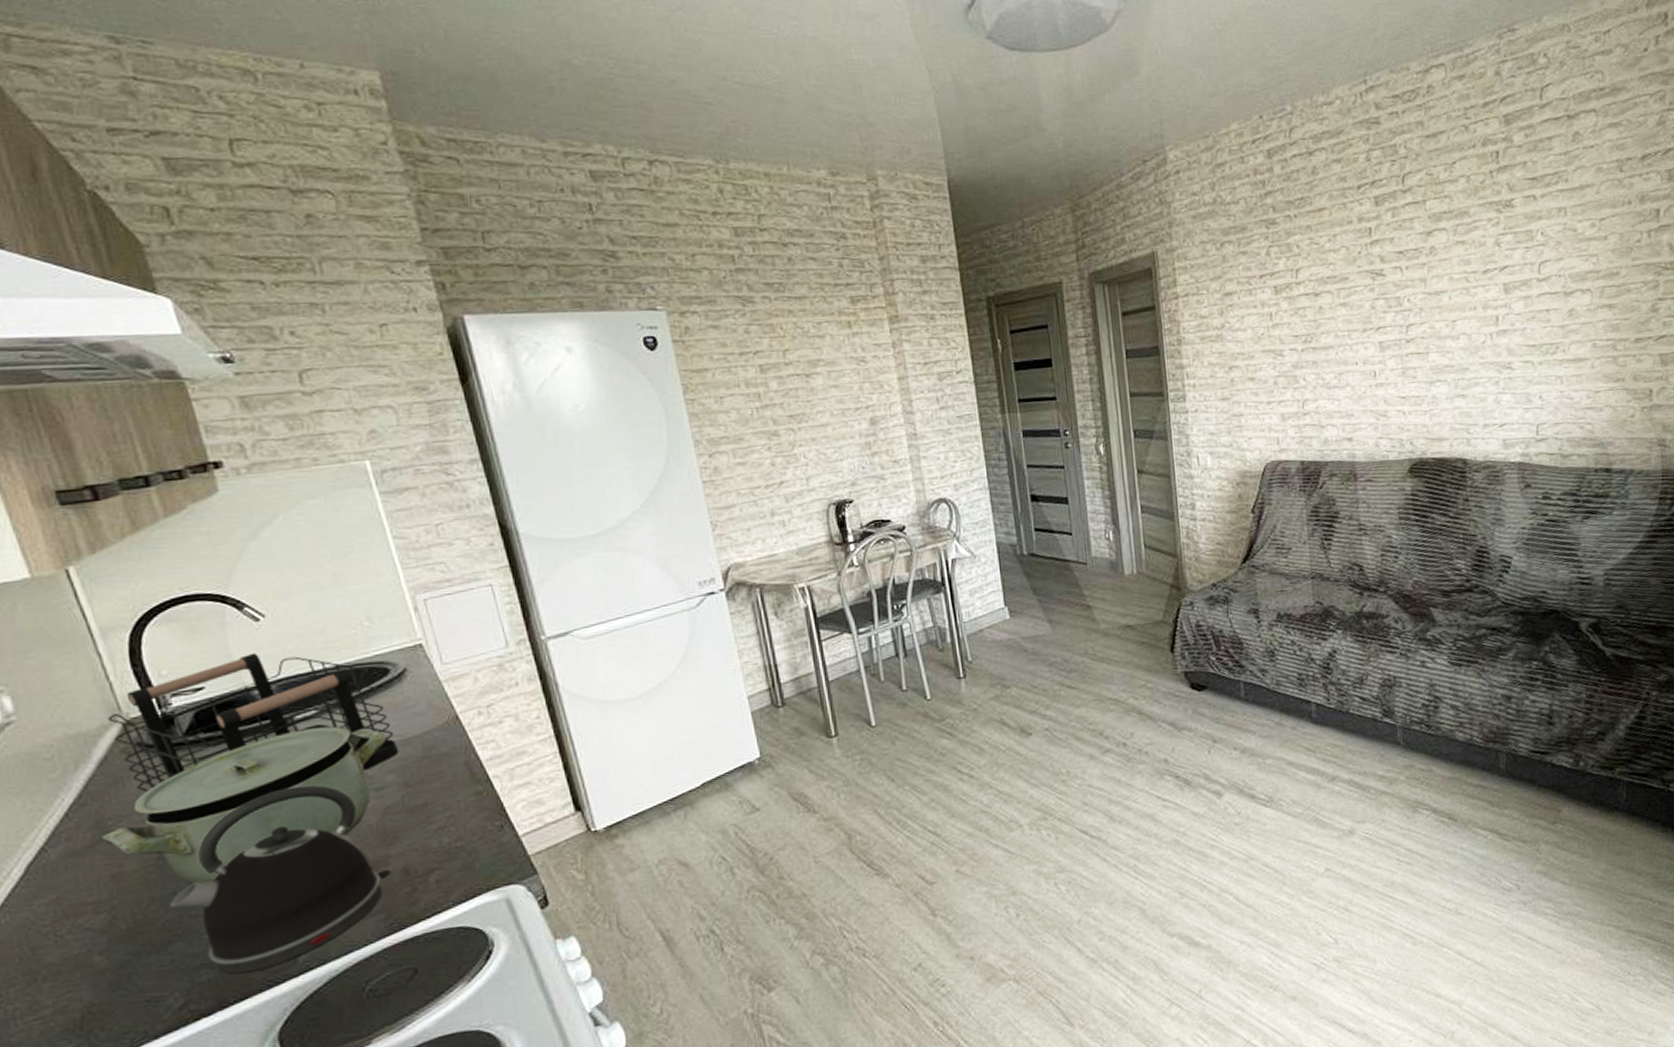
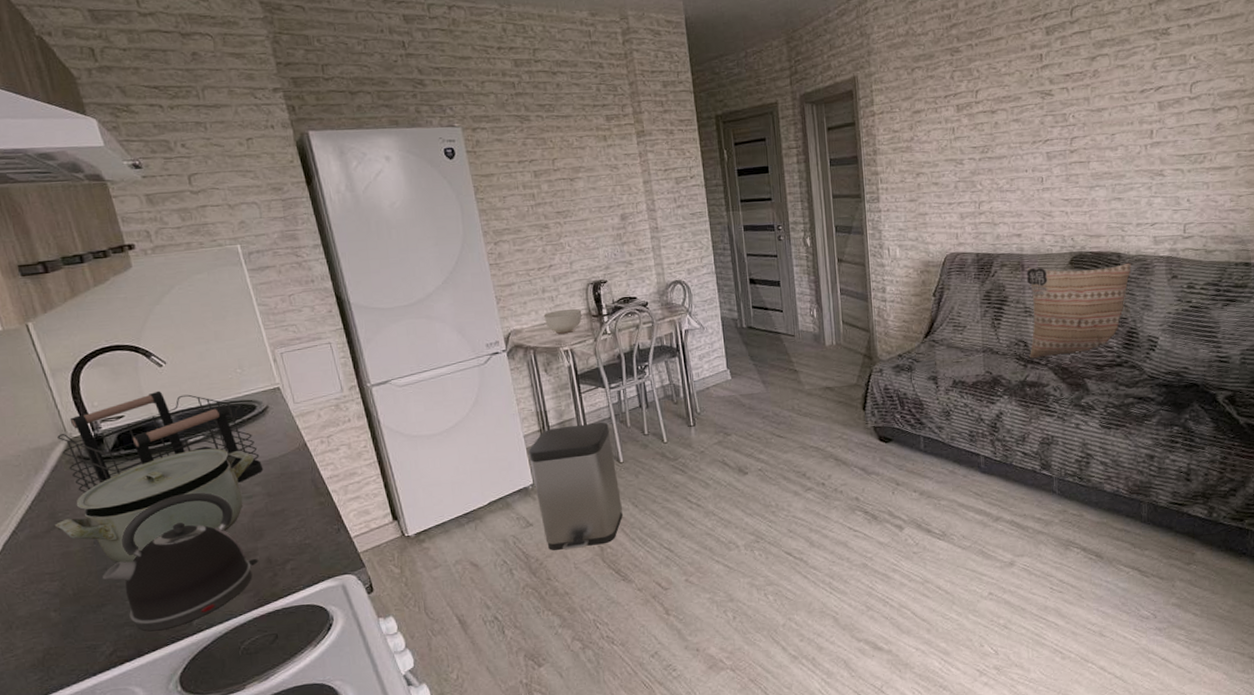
pedal bin: none [753,676,876,841] -> present [528,422,623,550]
bowl: none [772,535,822,567] -> present [543,308,582,334]
cushion: none [1359,470,1482,585] -> present [1026,262,1131,359]

